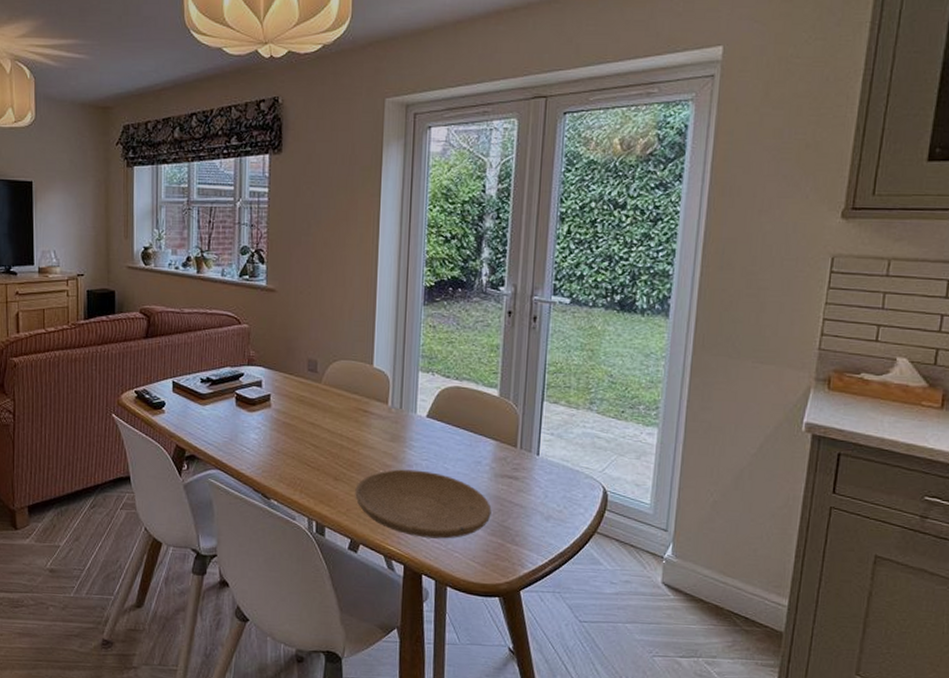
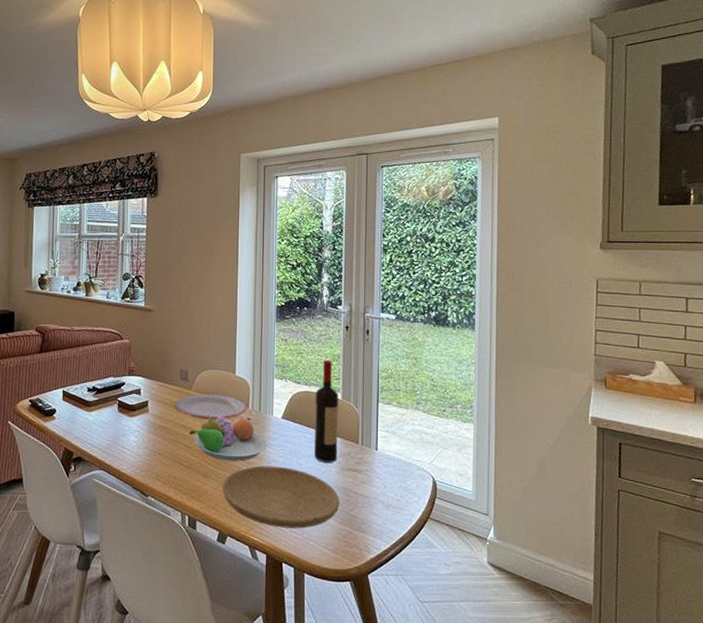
plate: none [302,387,386,417] -> present [175,394,247,420]
fruit bowl: none [318,410,409,464] -> present [189,414,268,461]
wine bottle: none [463,351,495,468] -> present [314,360,338,463]

